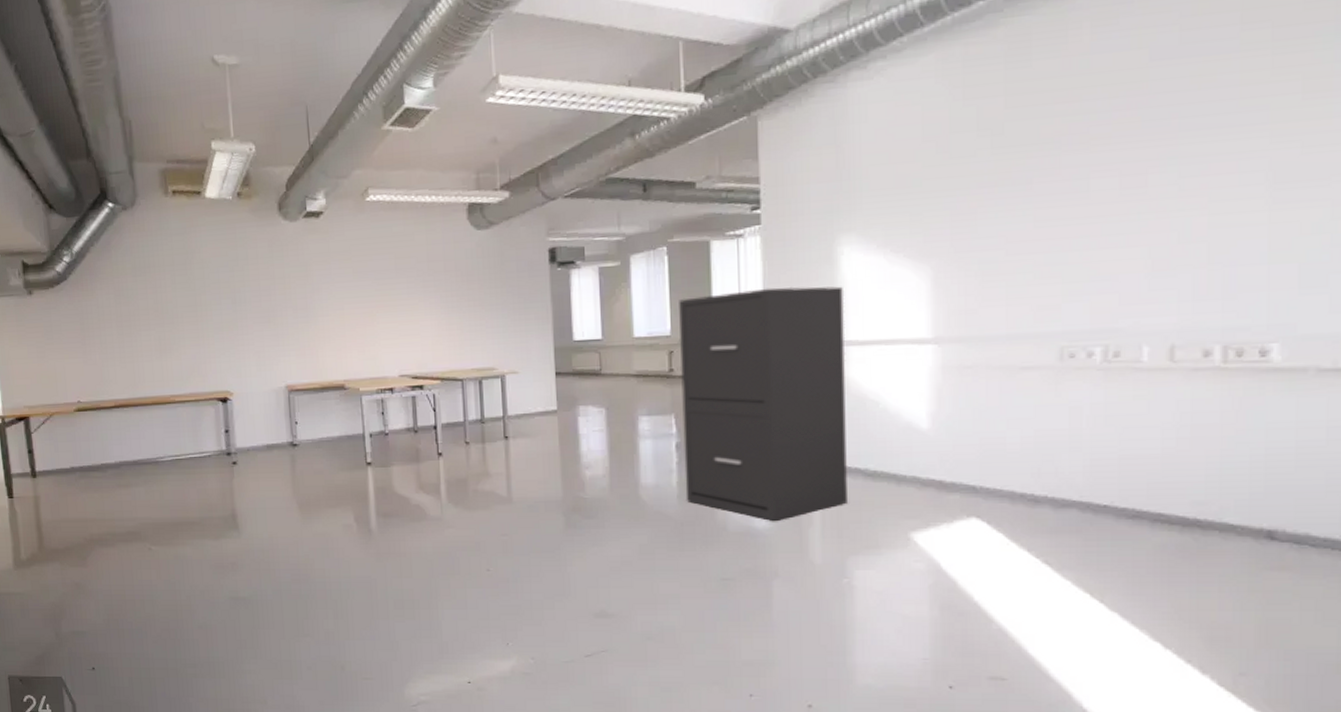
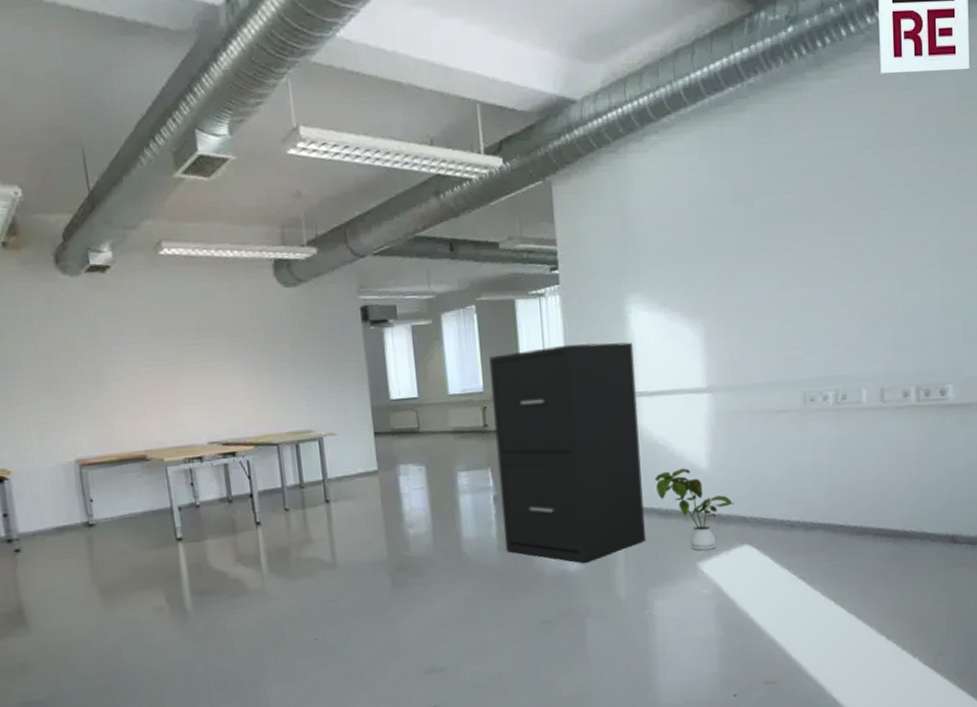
house plant: none [862,426,961,520] -> present [655,468,734,551]

